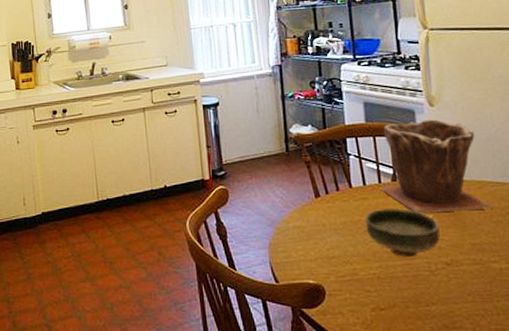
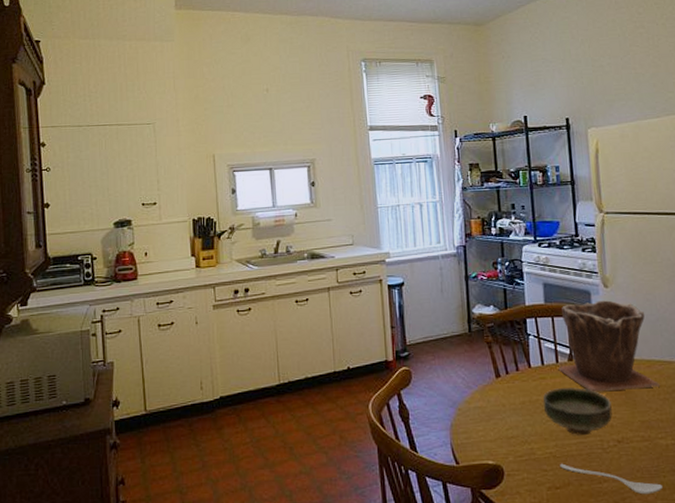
spoon: none [384,285,496,319] -> present [560,463,662,495]

